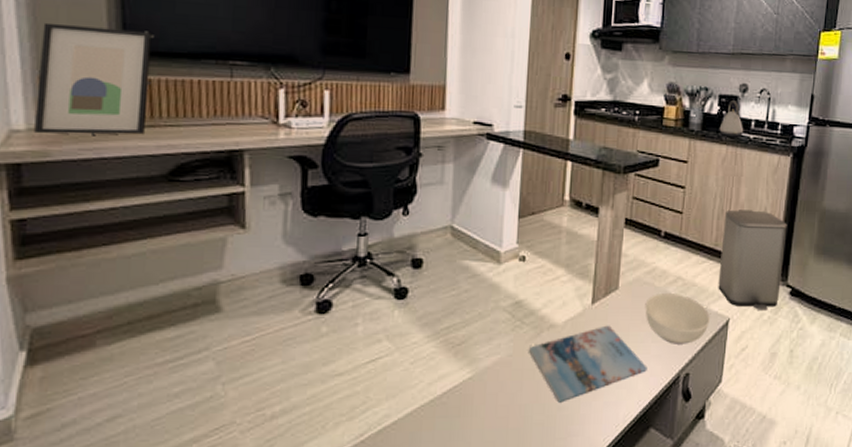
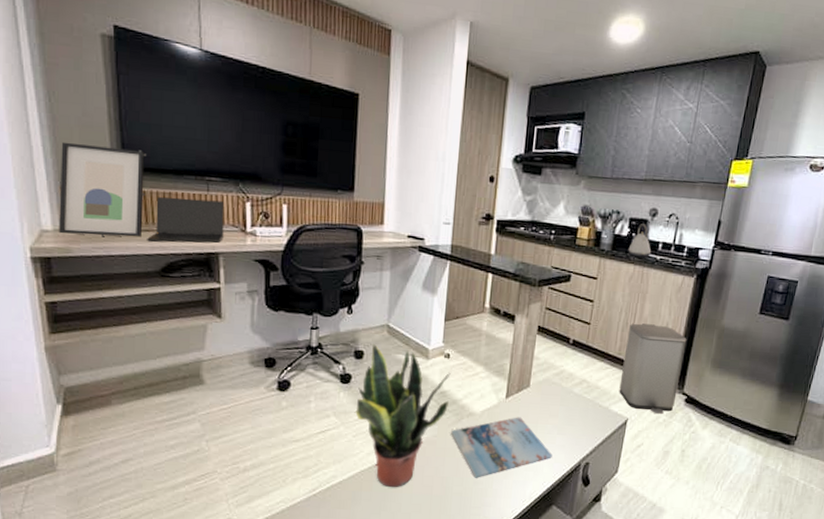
laptop: none [151,86,252,140] -> present [147,197,225,243]
potted plant: none [412,250,527,423] -> present [354,344,451,487]
bowl: present [645,292,711,344] -> none [552,392,611,438]

